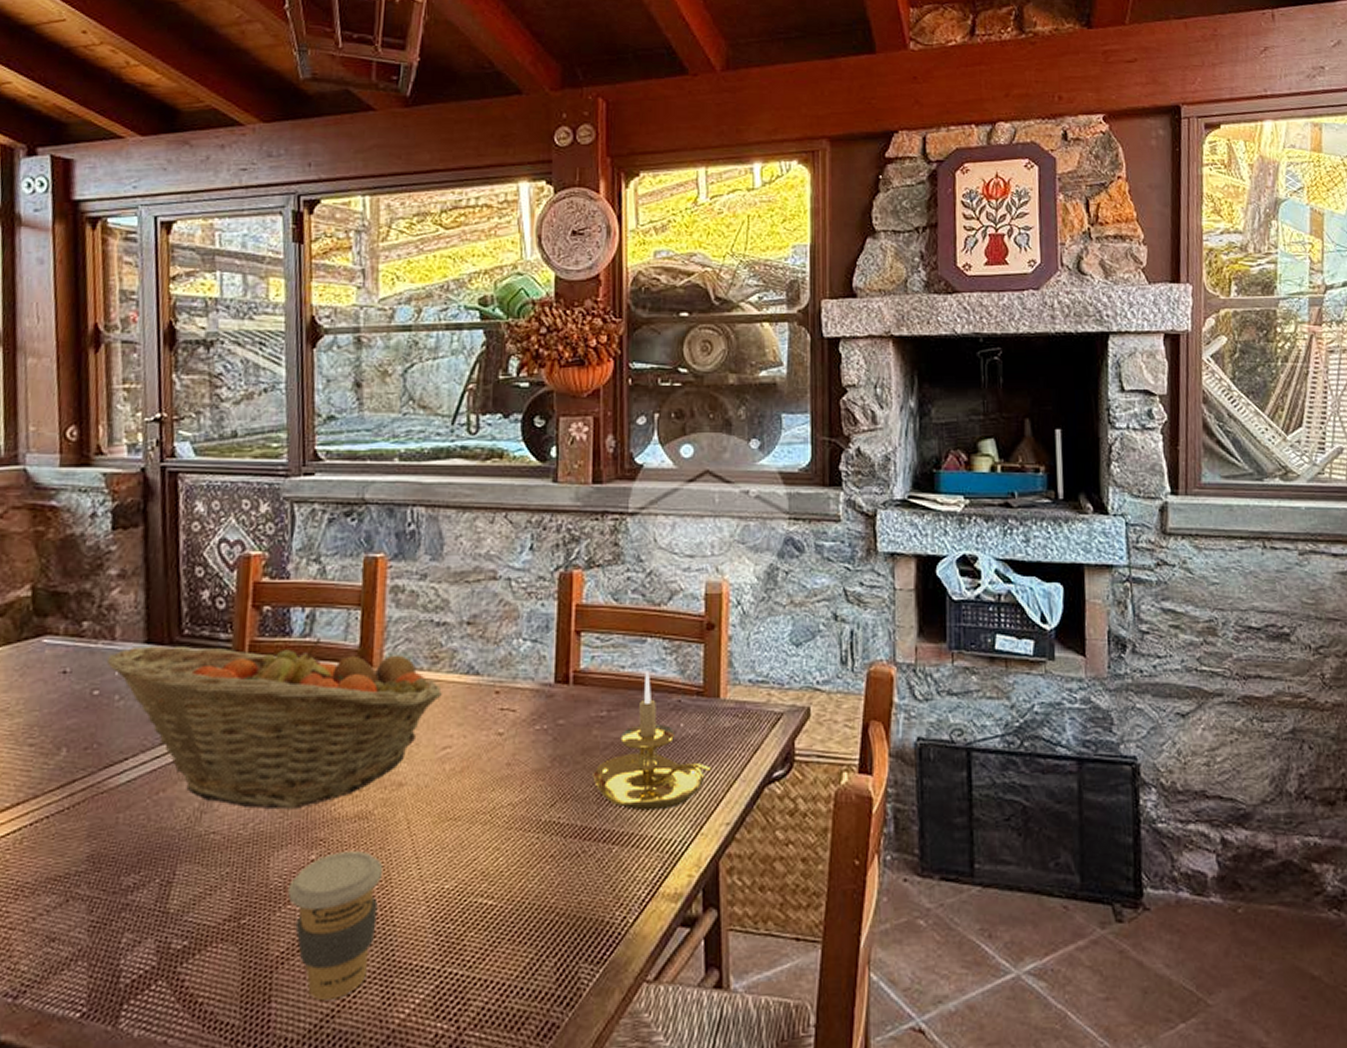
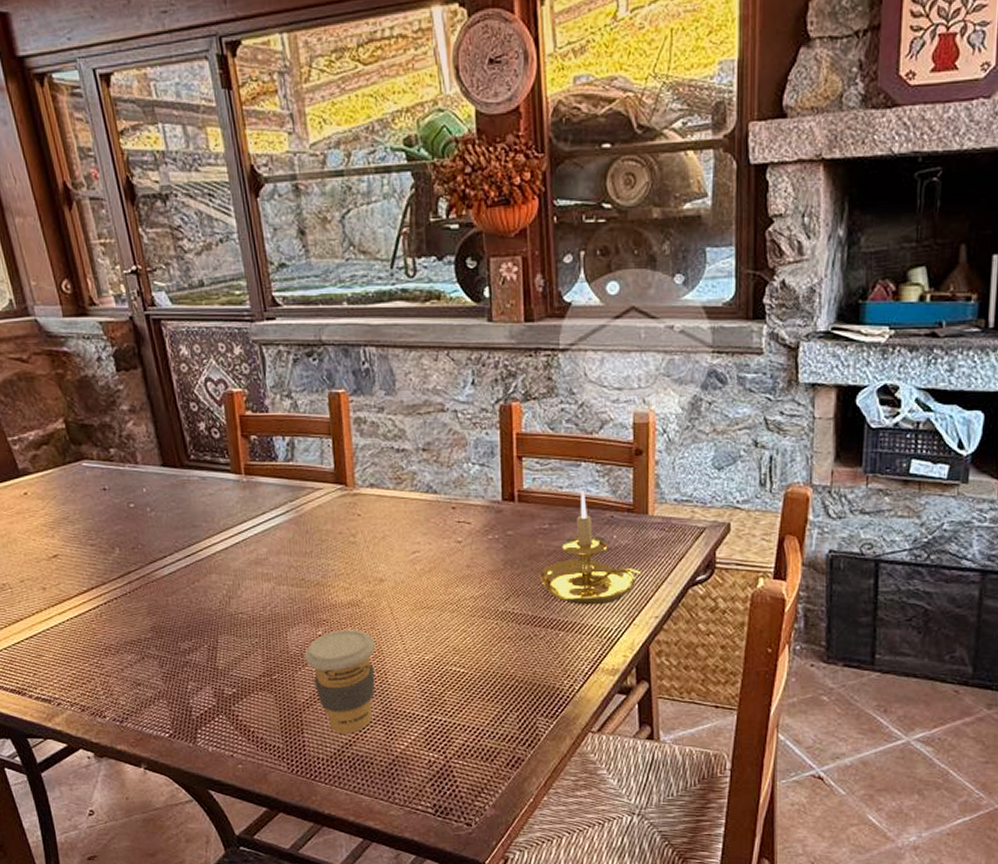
fruit basket: present [106,637,442,810] -> none [134,461,407,597]

